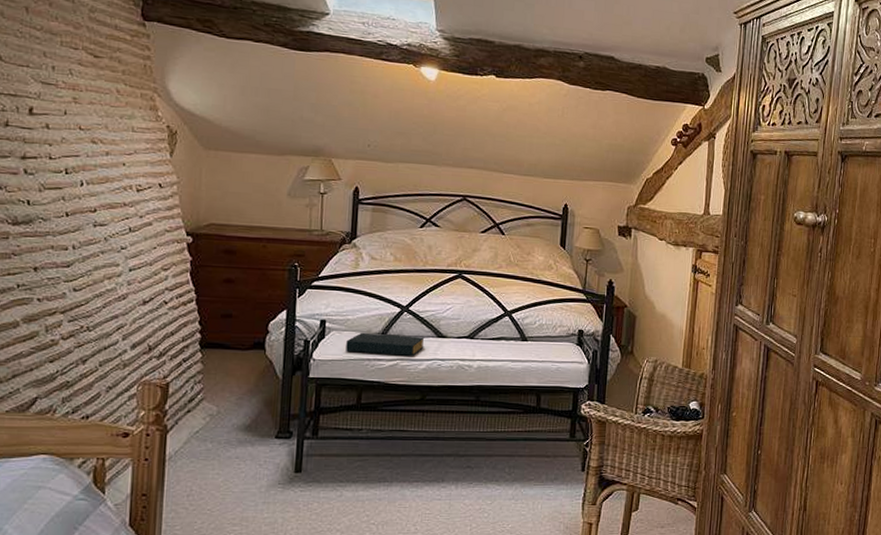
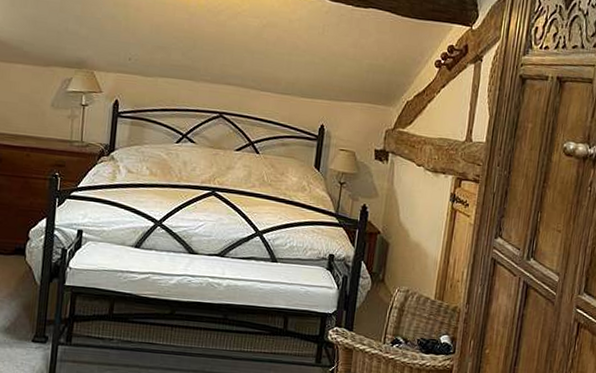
hardback book: present [346,332,425,356] -> none [100,244,177,271]

